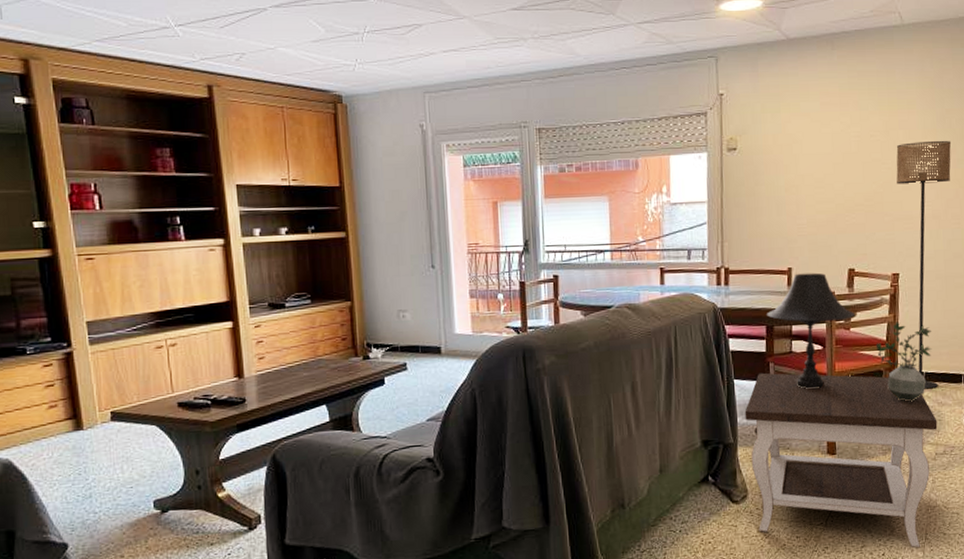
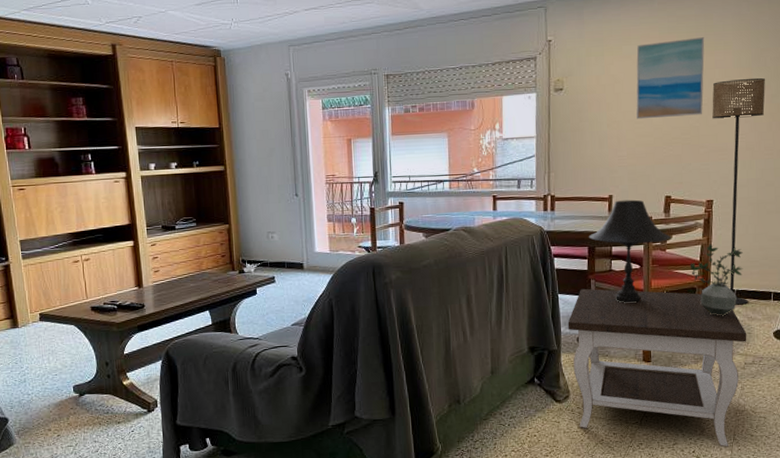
wall art: none [815,95,887,184] -> present [636,37,705,120]

